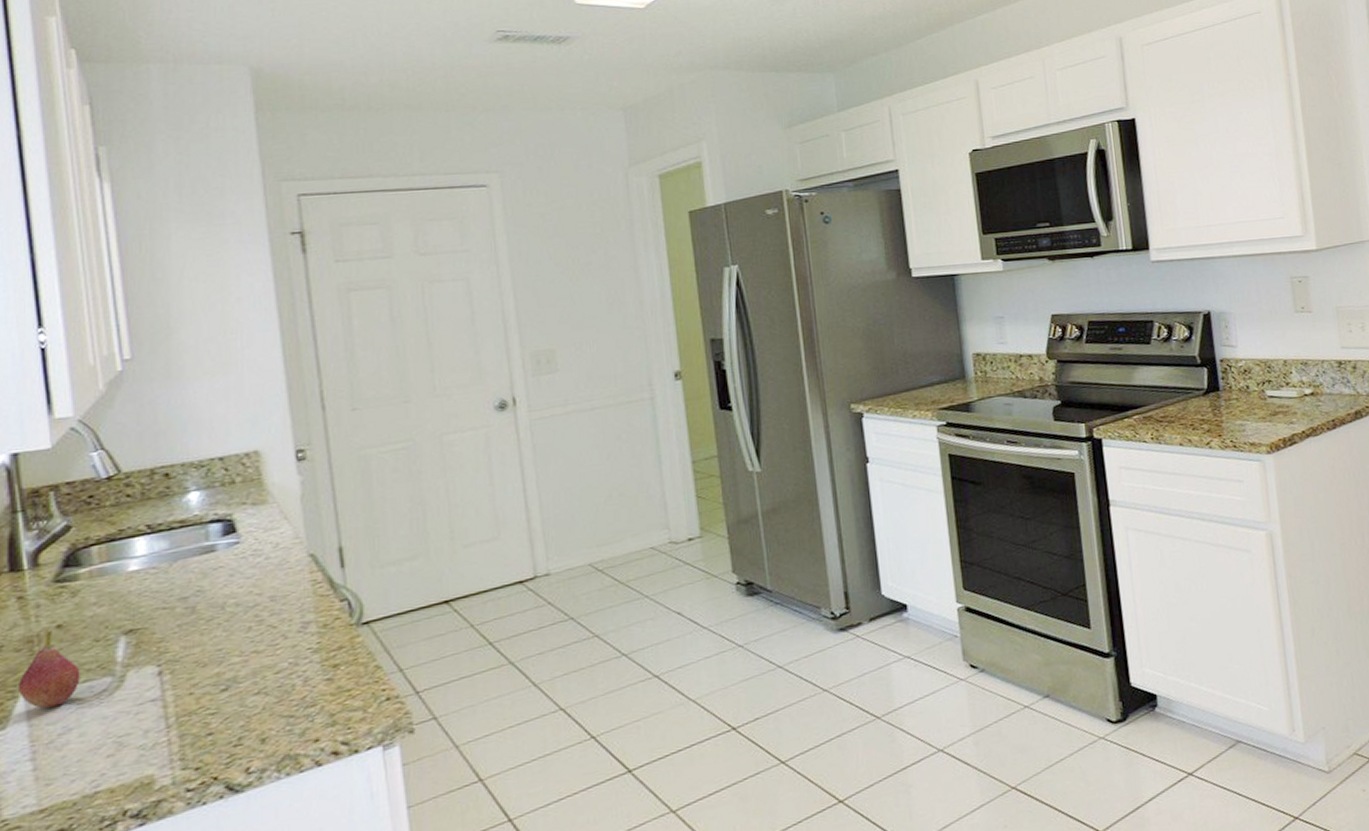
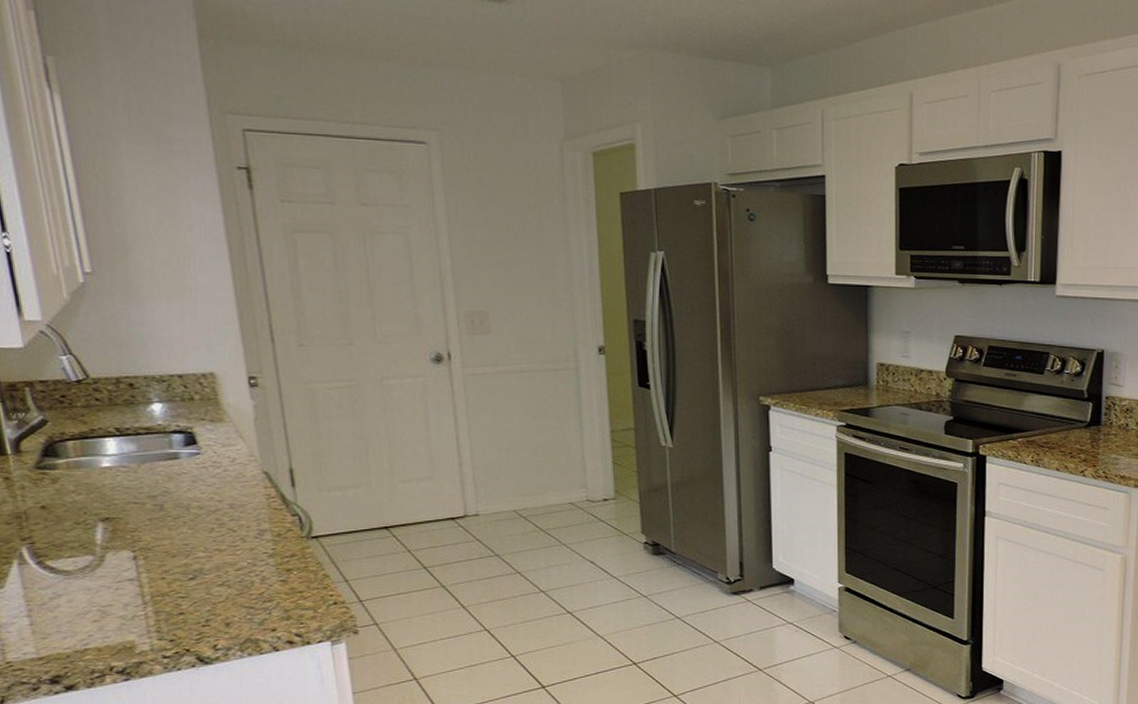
fruit: present [19,628,80,709] -> none [11,507,66,575]

